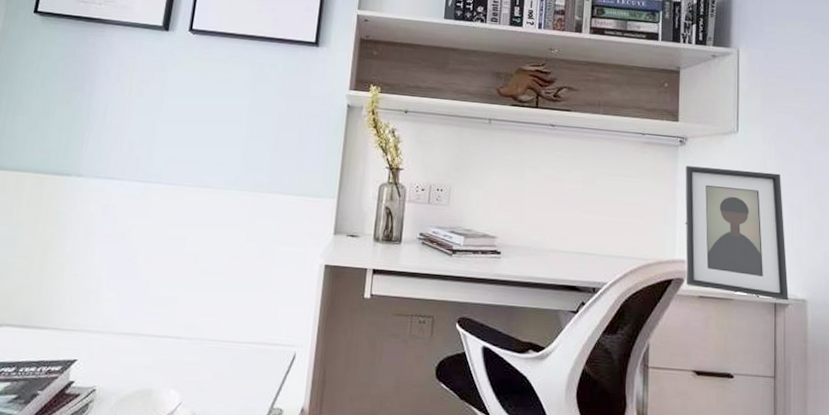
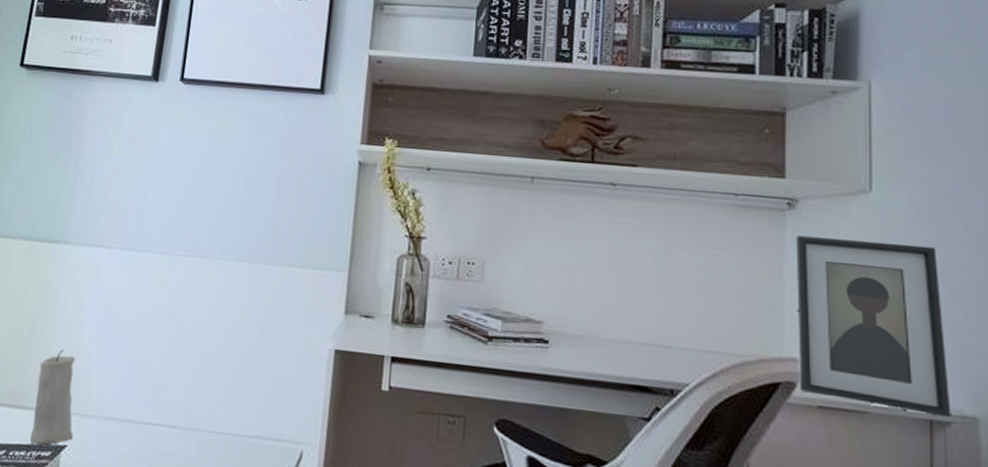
candle: none [40,272,86,362] -> present [30,349,76,446]

